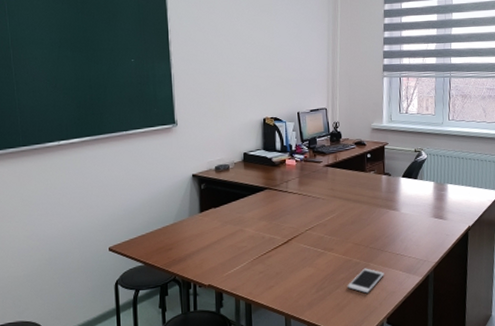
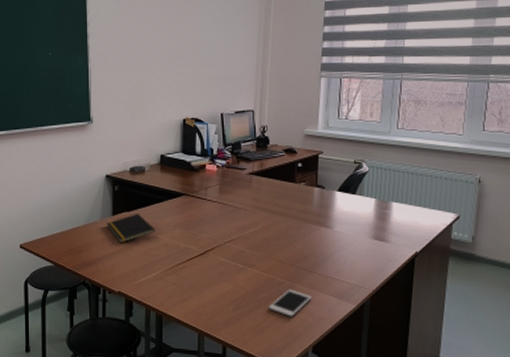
notepad: none [194,209,242,239] -> present [106,214,156,243]

